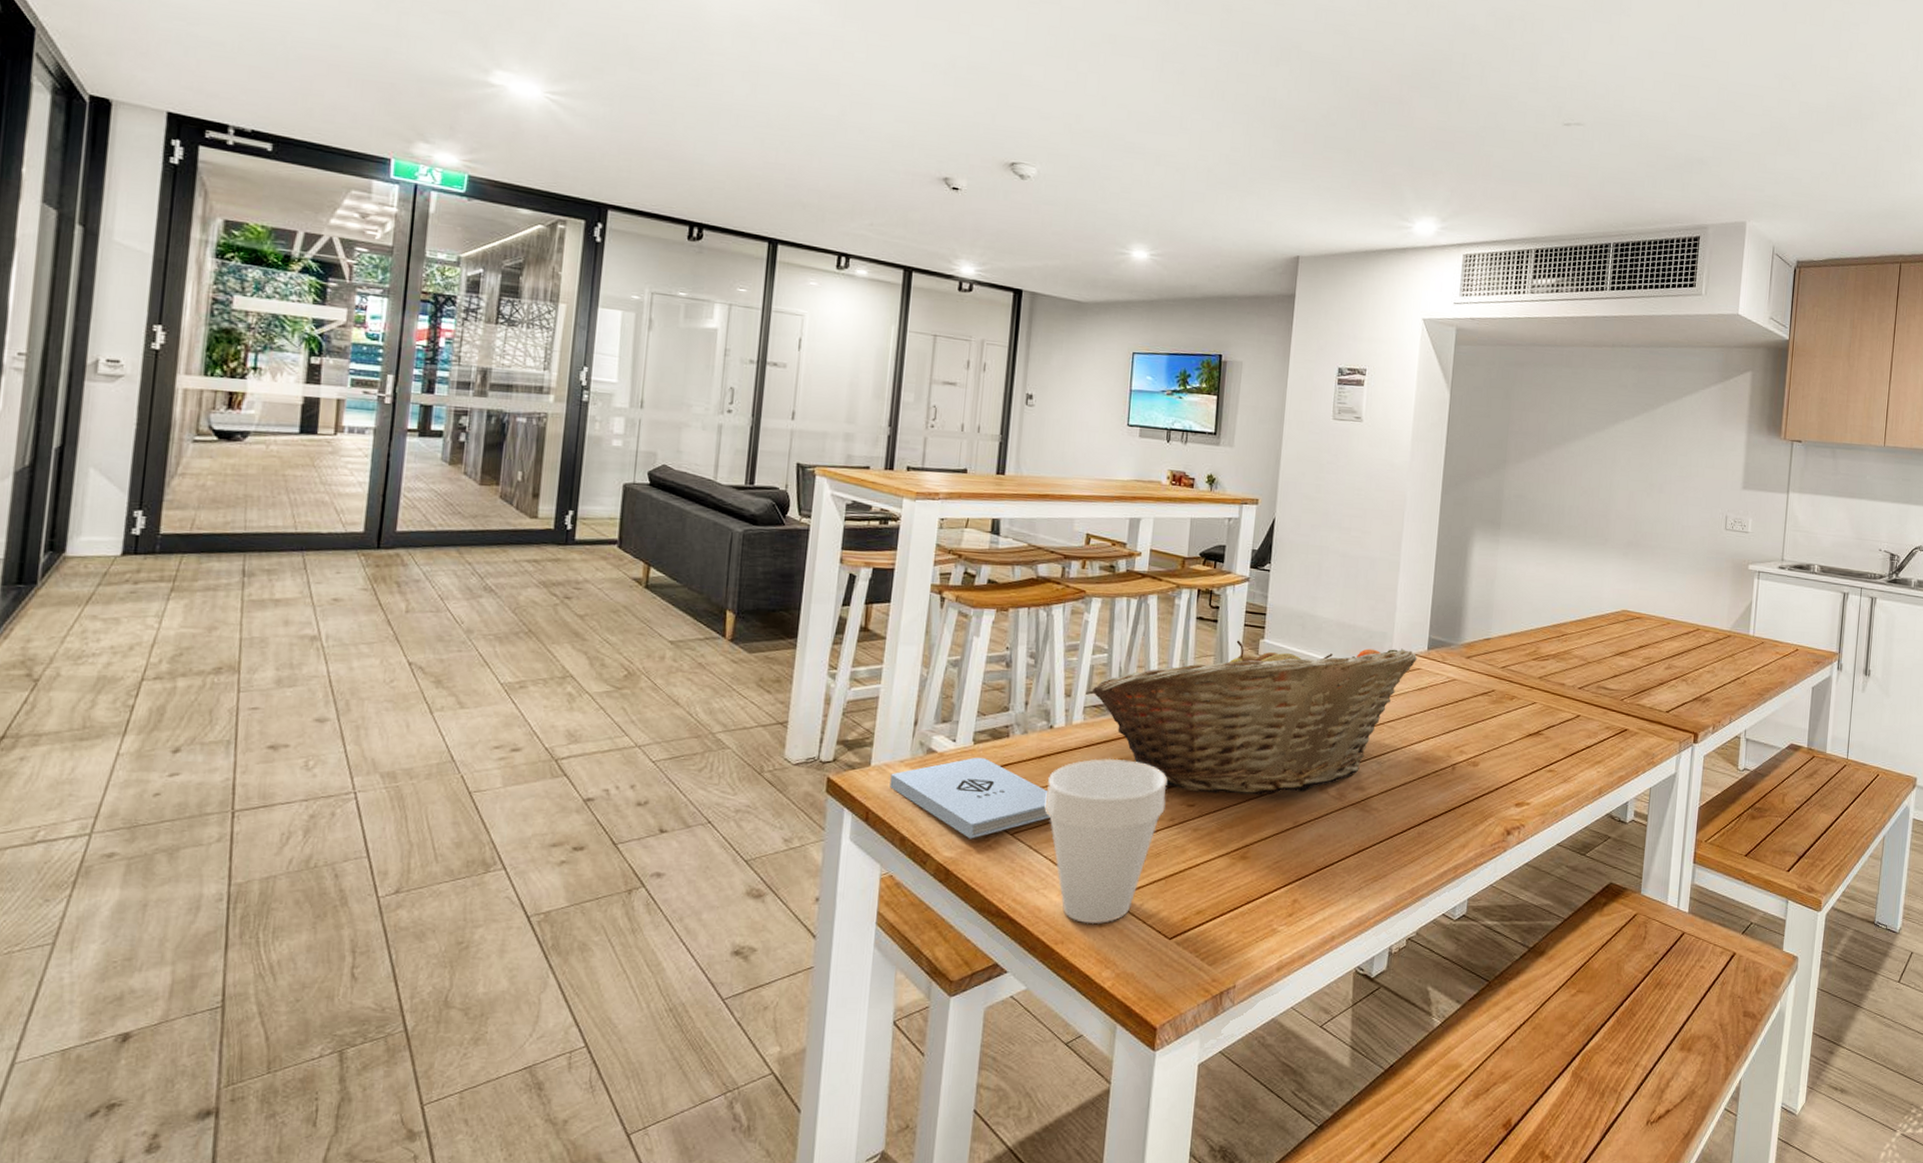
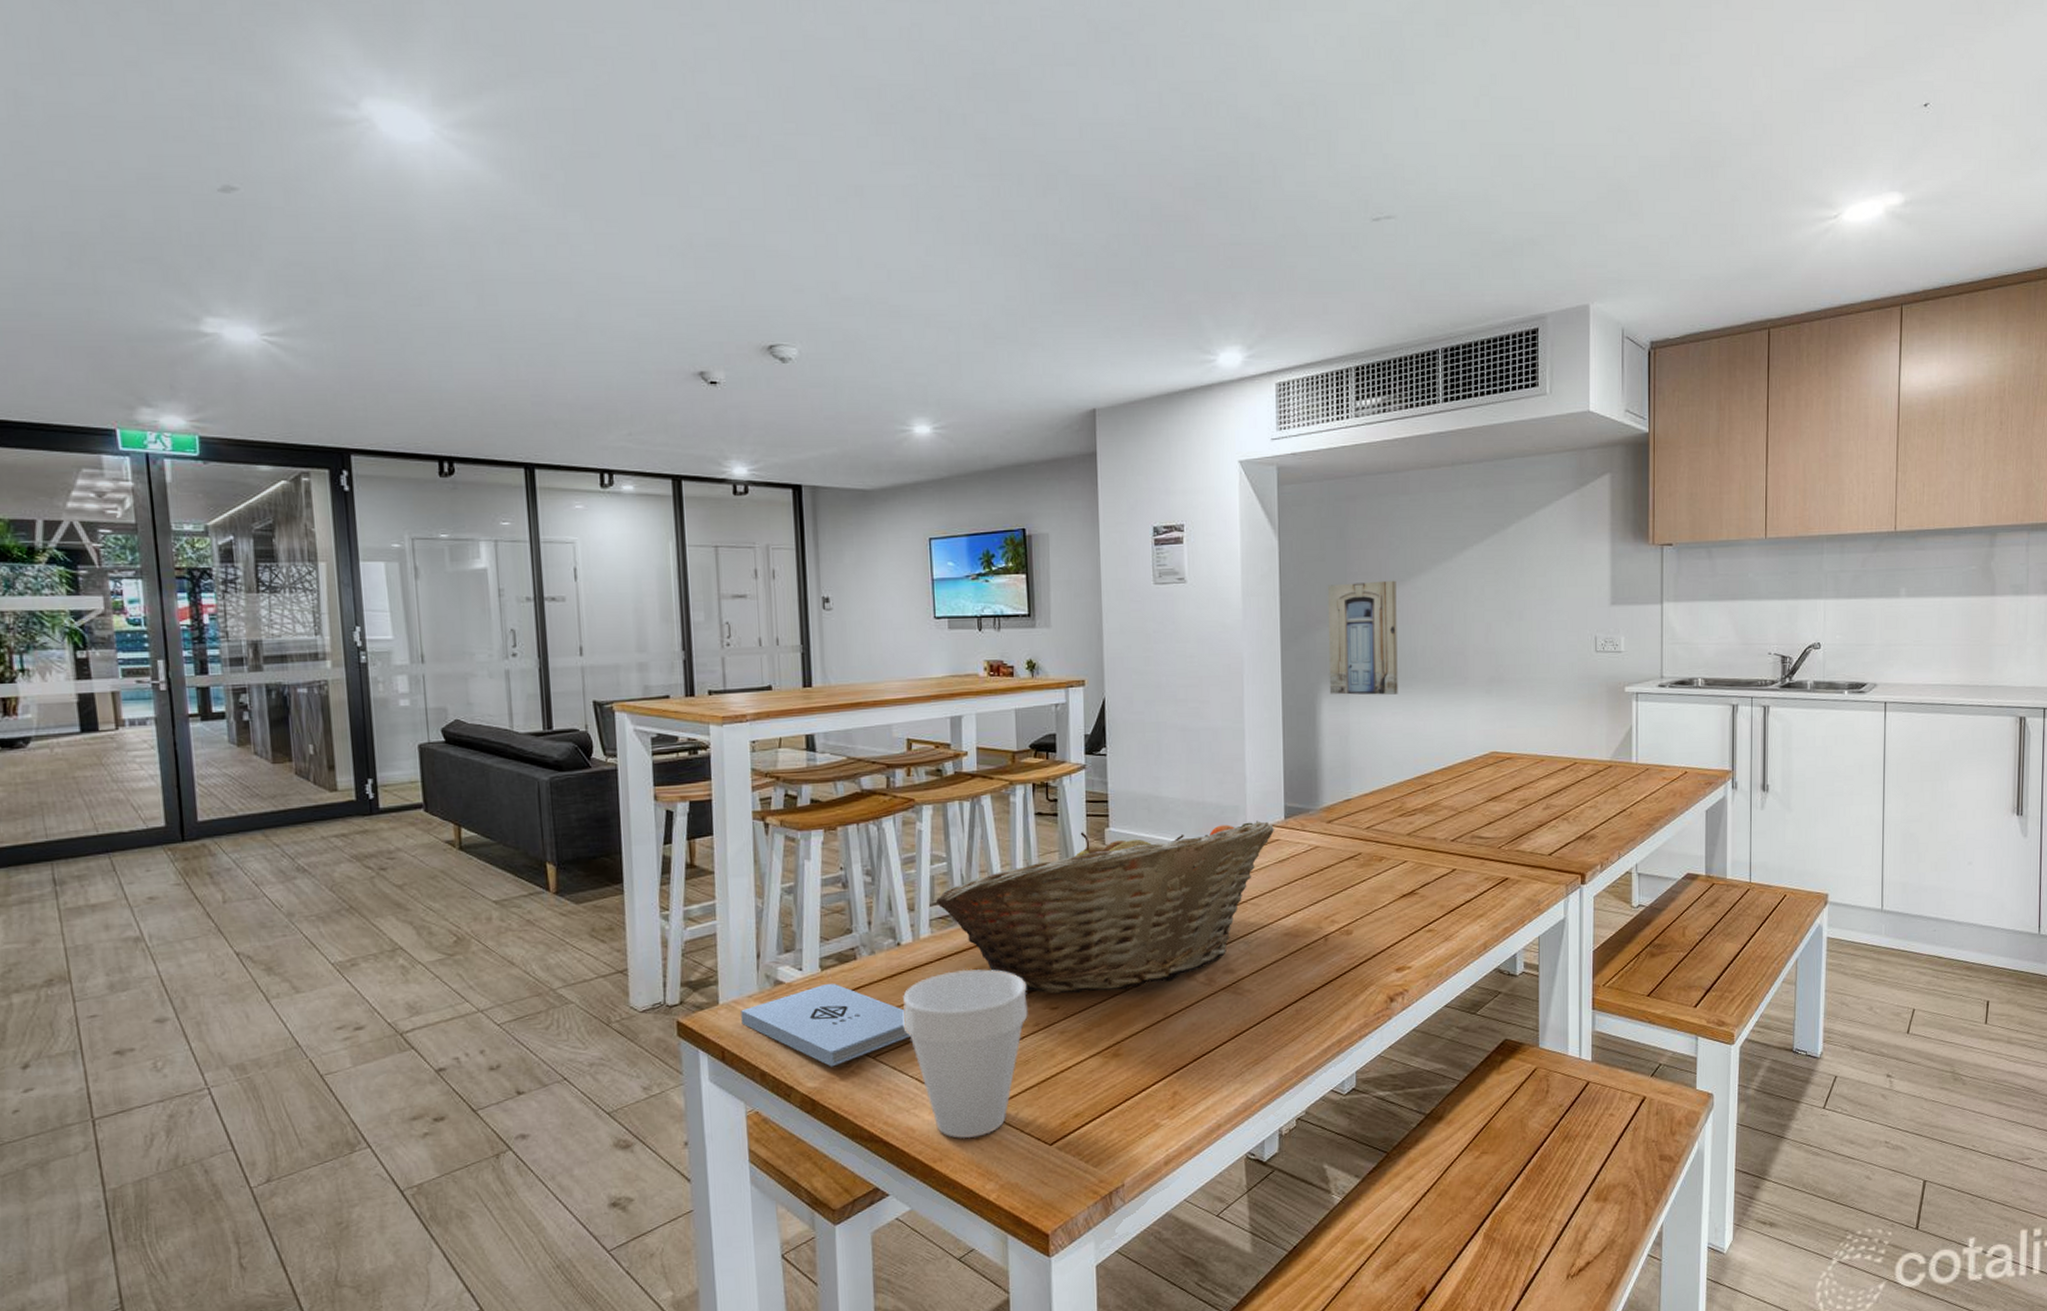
wall art: none [1481,440,1552,547] -> present [1327,580,1398,695]

